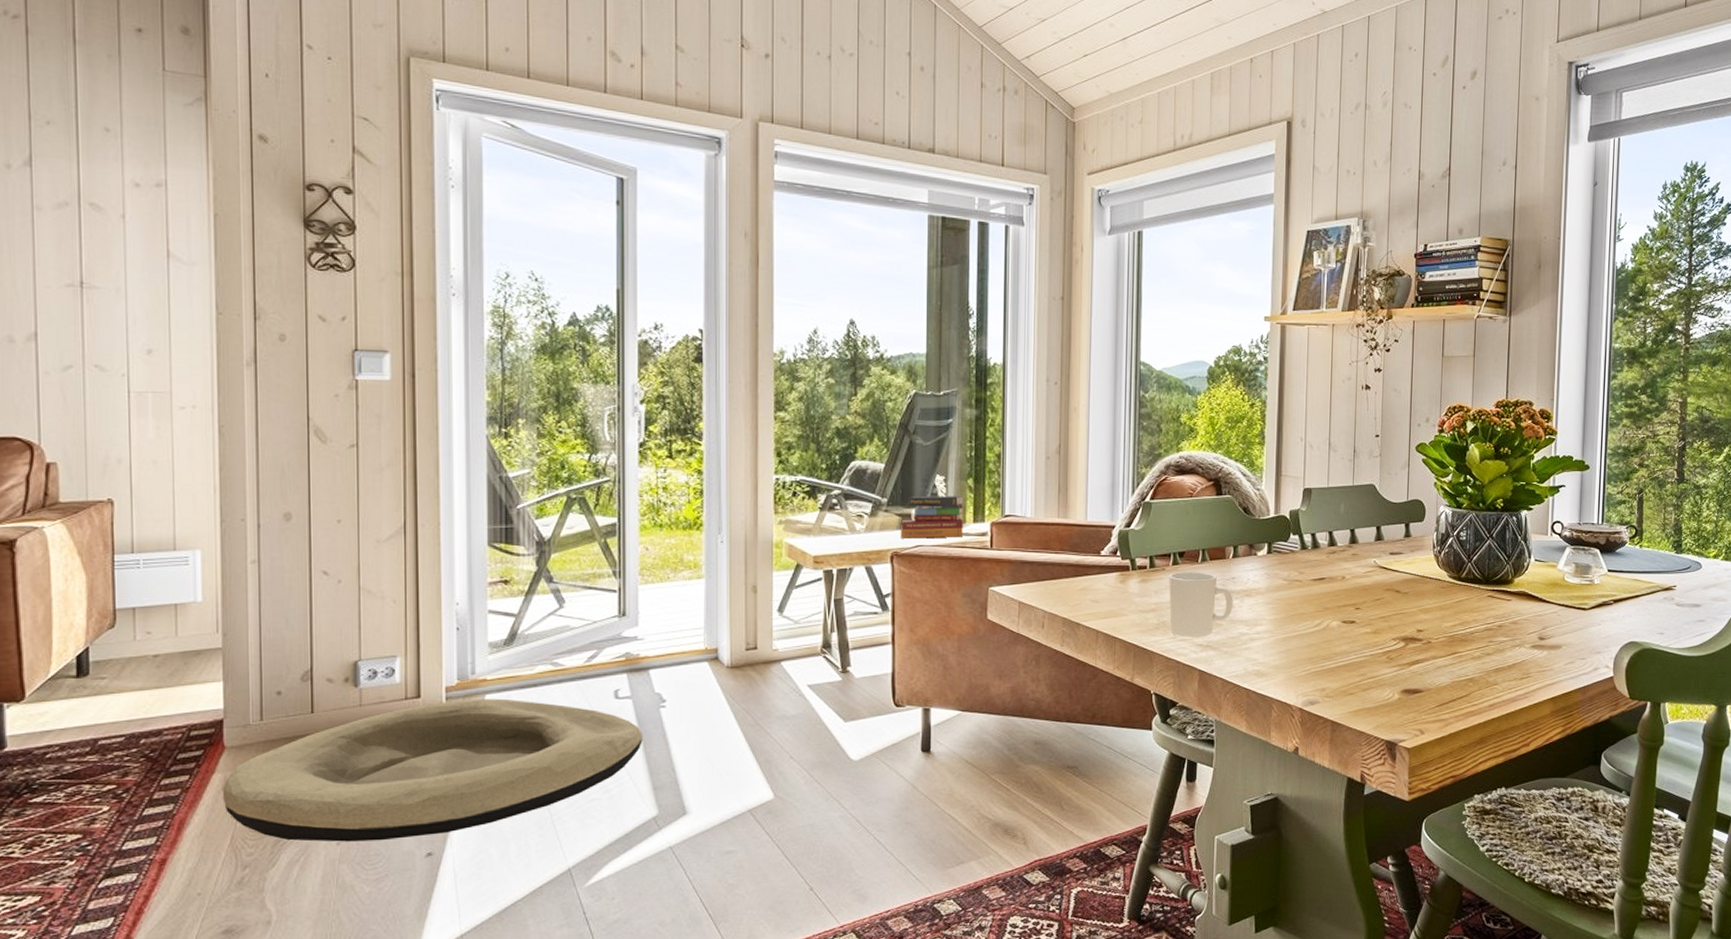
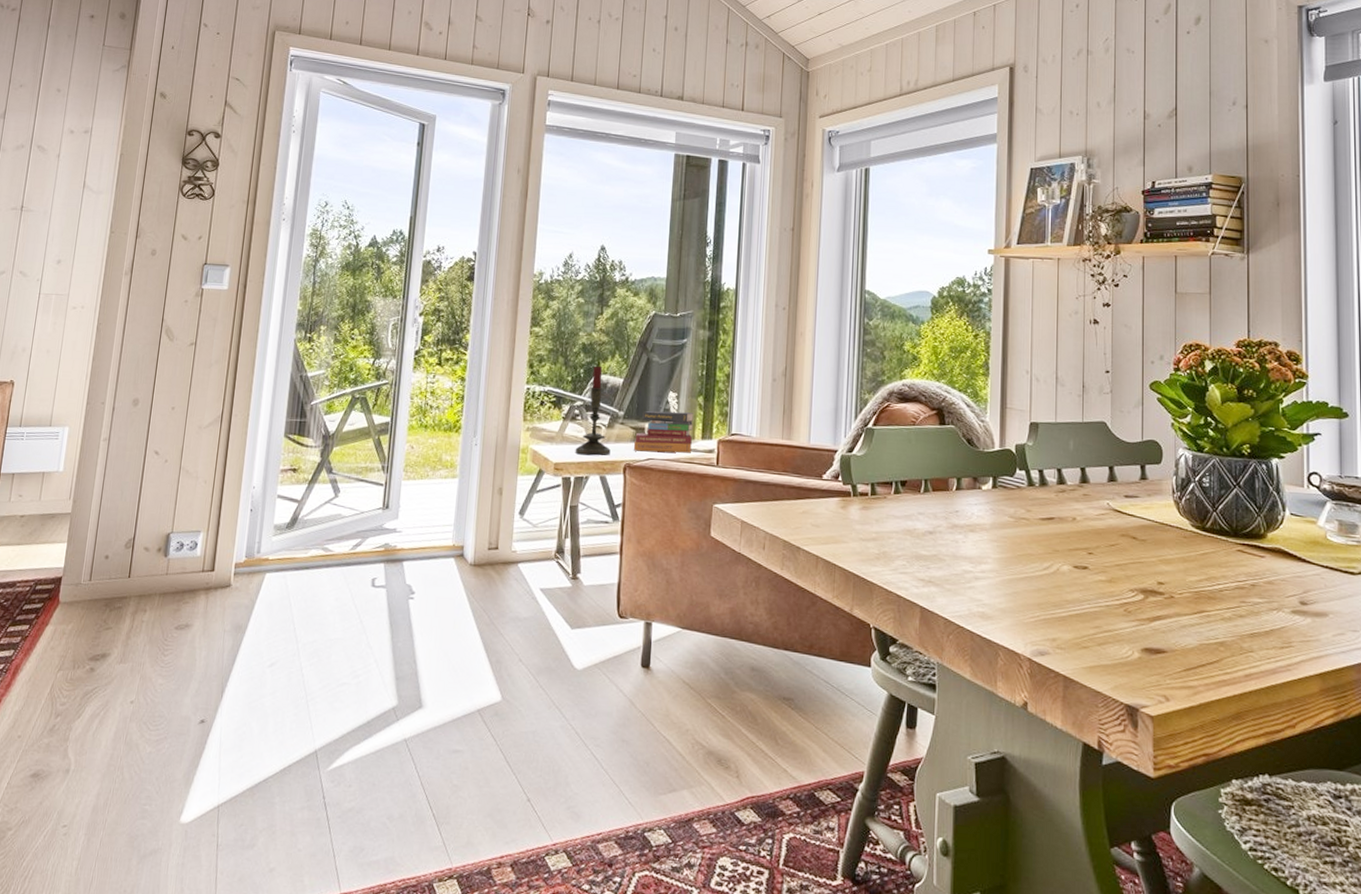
dog bed: present [222,698,643,842] -> none [50,576,392,704]
candle: none [835,448,875,546] -> present [575,363,611,456]
mug: present [1169,571,1233,637] -> none [890,501,957,572]

